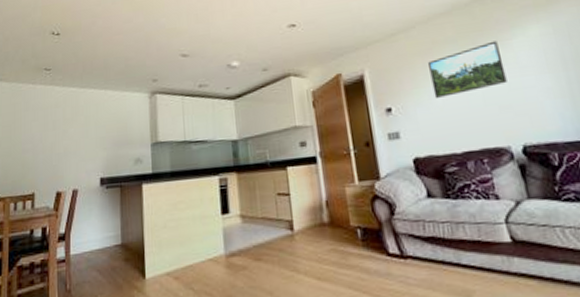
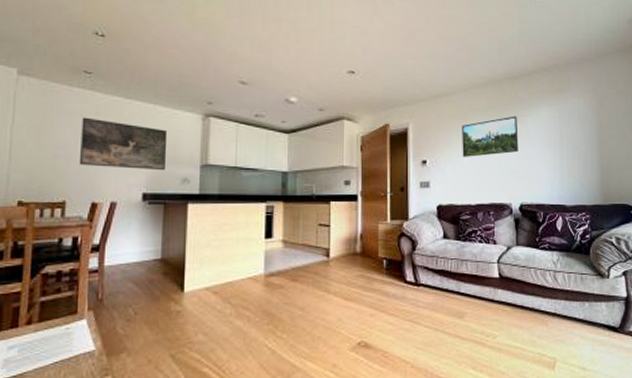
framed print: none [44,110,119,157] -> present [79,117,168,171]

